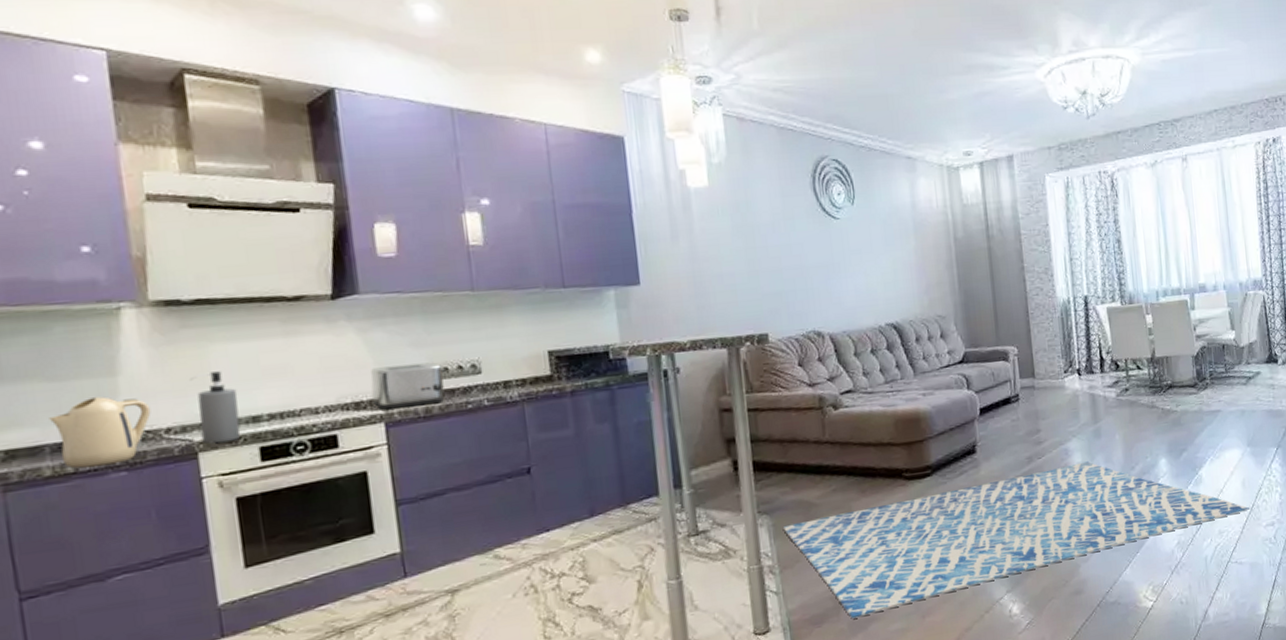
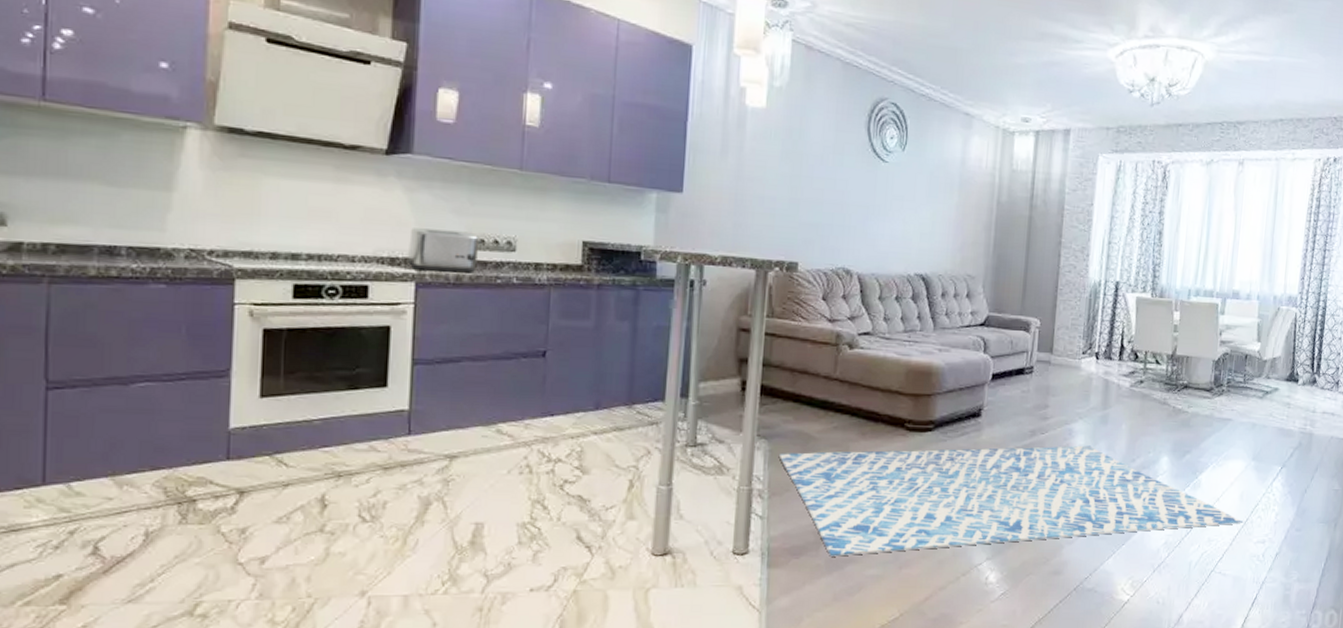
kettle: present [49,396,151,469] -> none [103,208,198,276]
soap dispenser: present [190,371,241,445] -> none [239,203,282,275]

